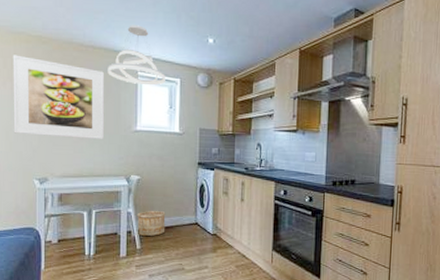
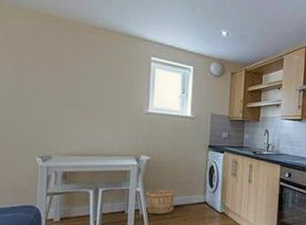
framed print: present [12,55,104,140] -> none [14,30,116,121]
pendant light: present [108,25,165,86] -> none [120,12,179,71]

